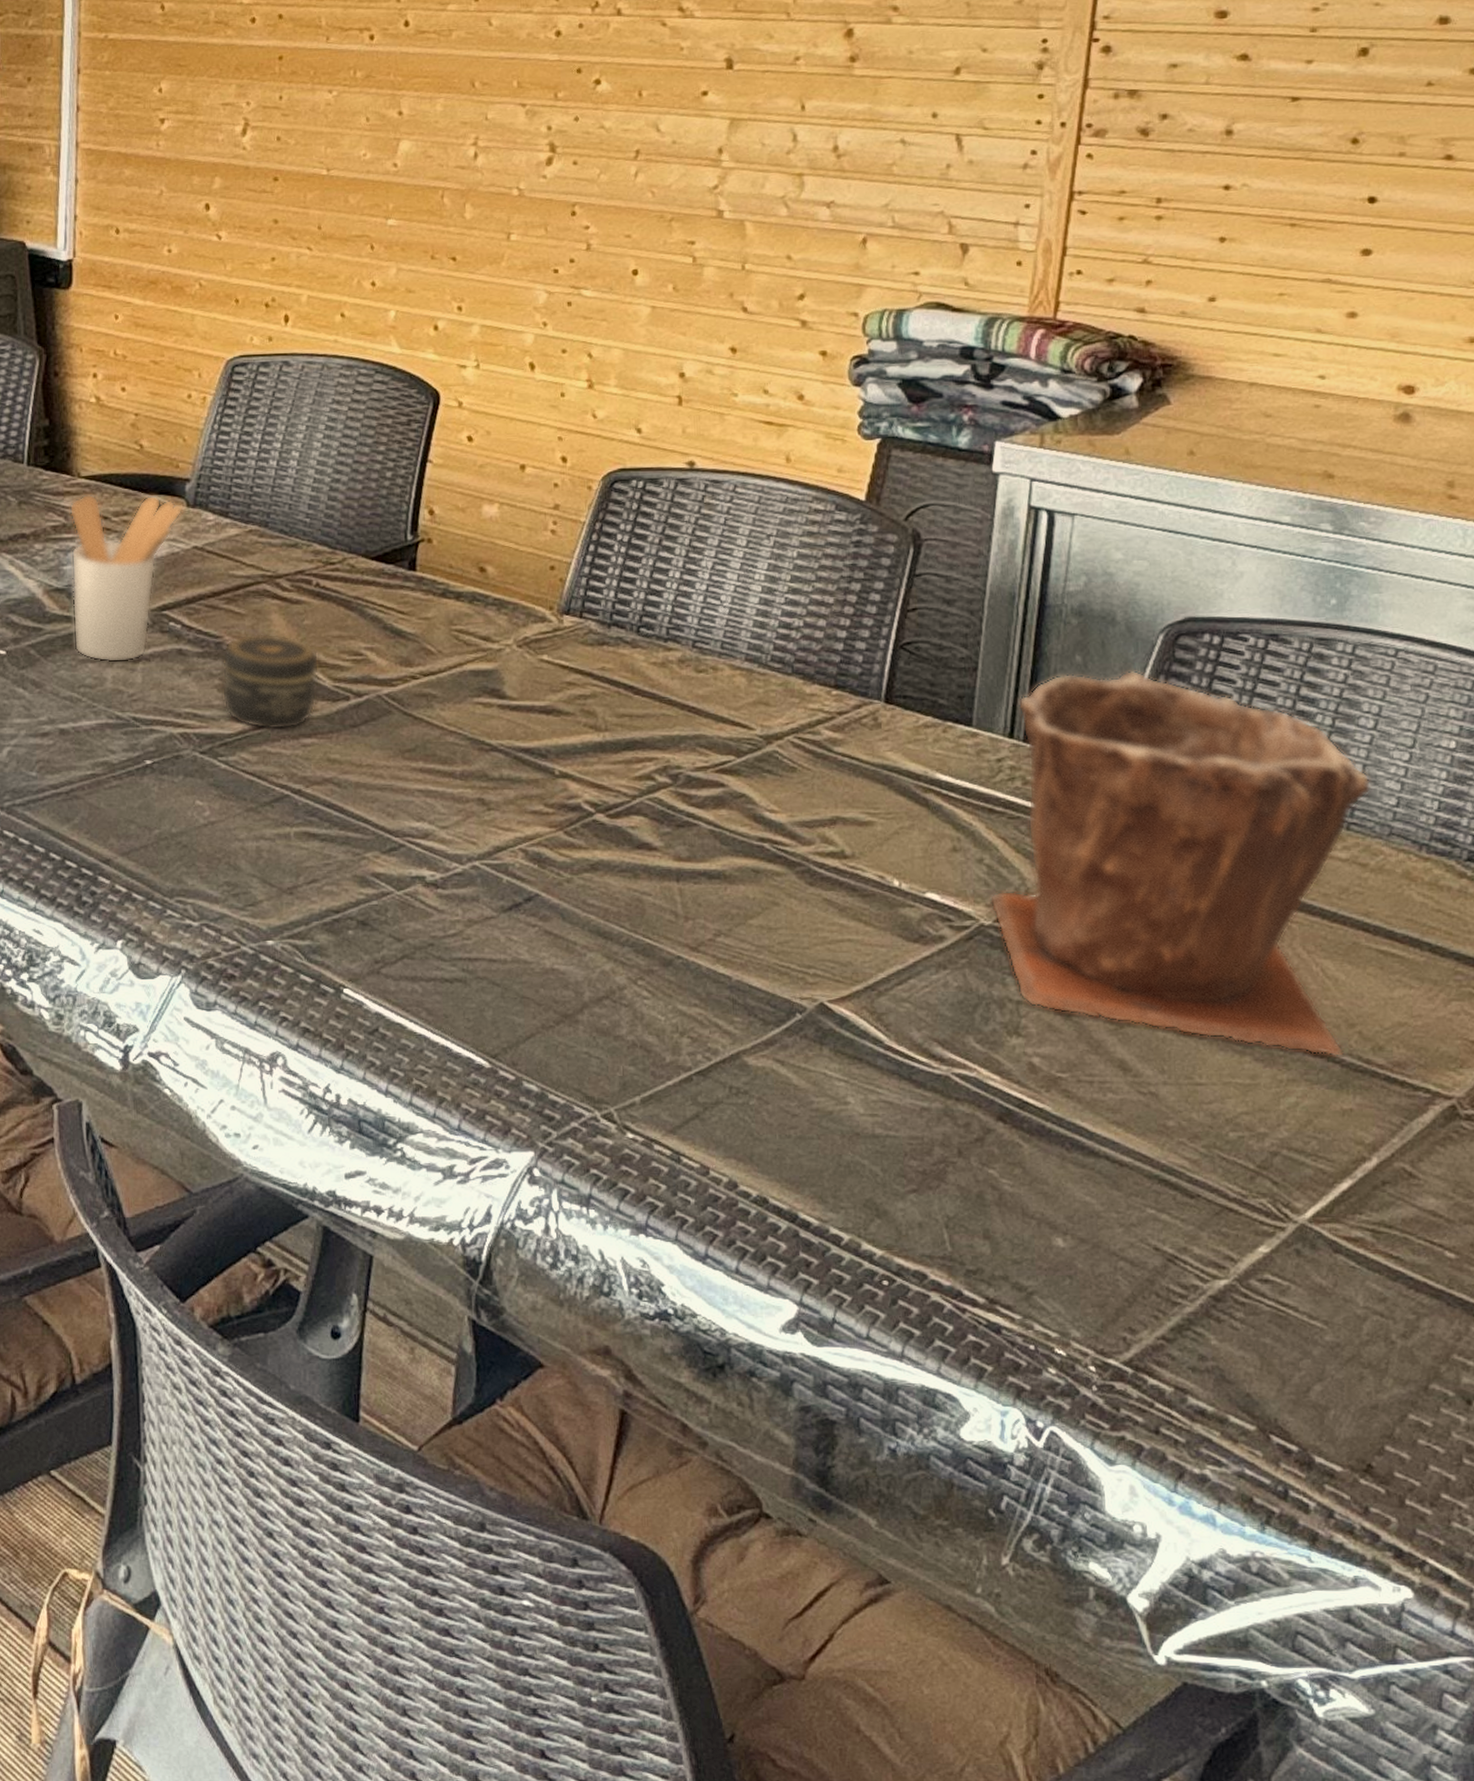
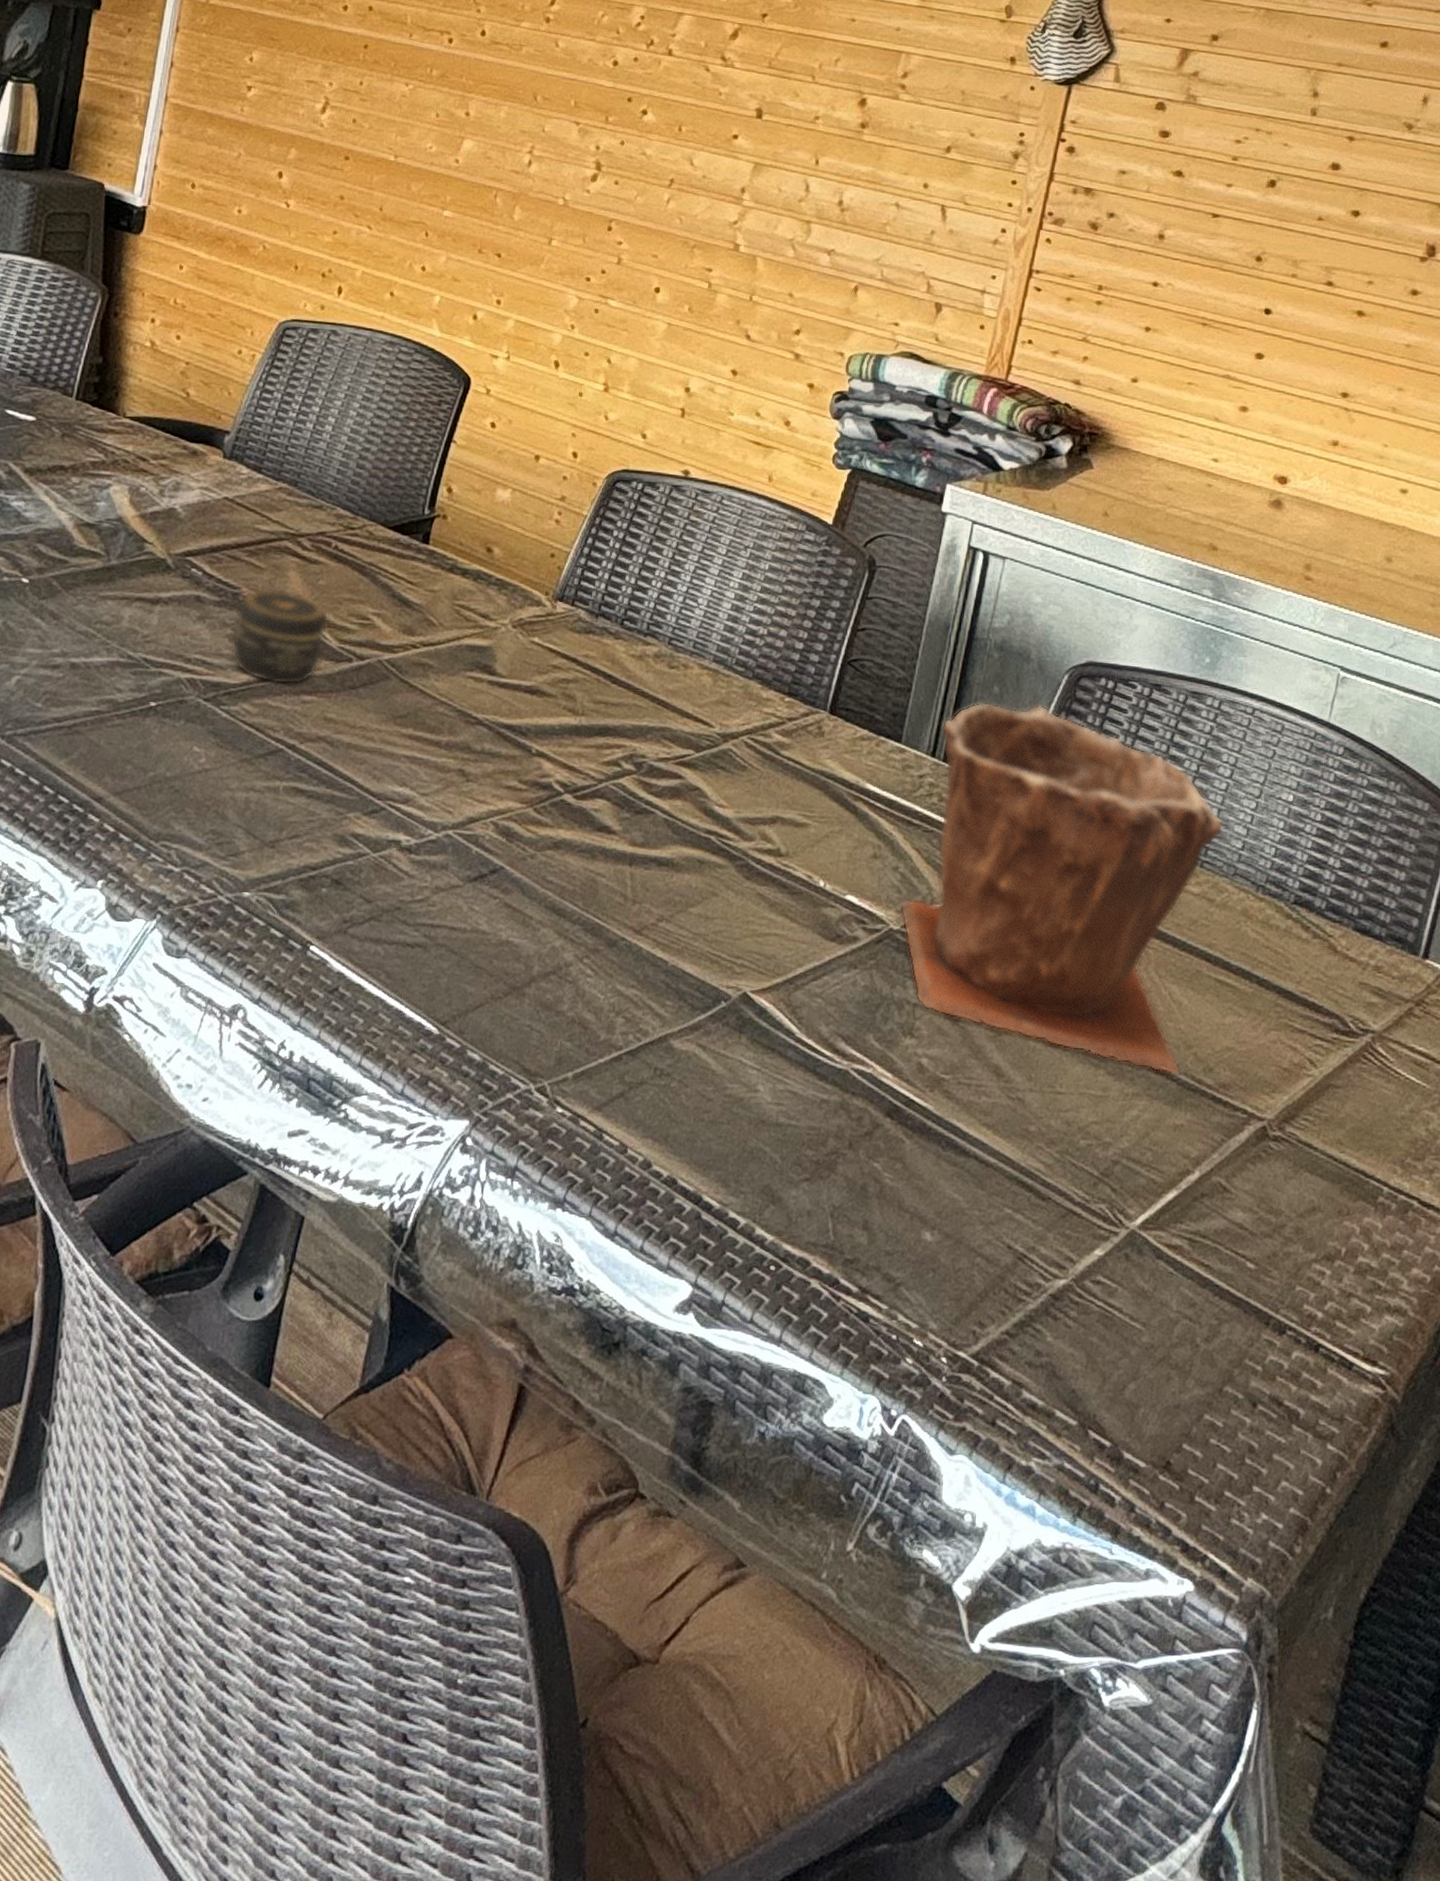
utensil holder: present [69,494,183,663] -> none [96,434,219,603]

